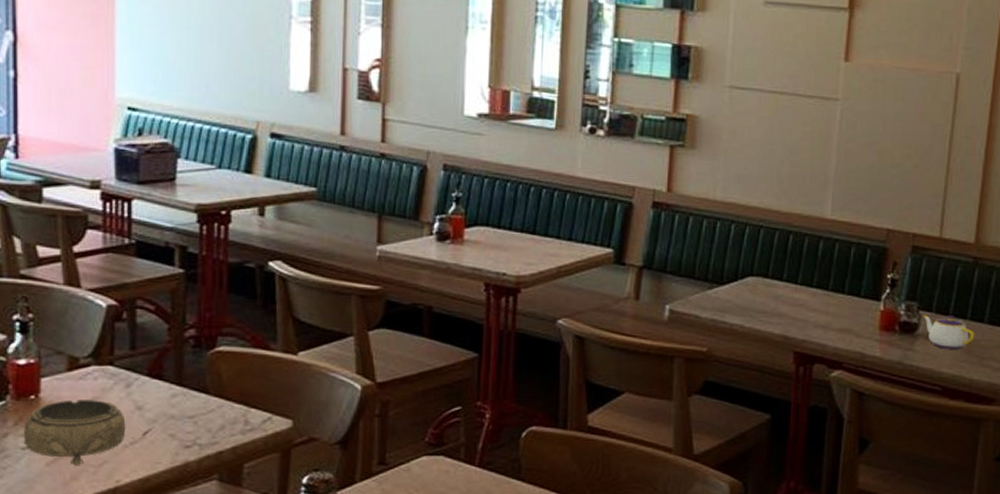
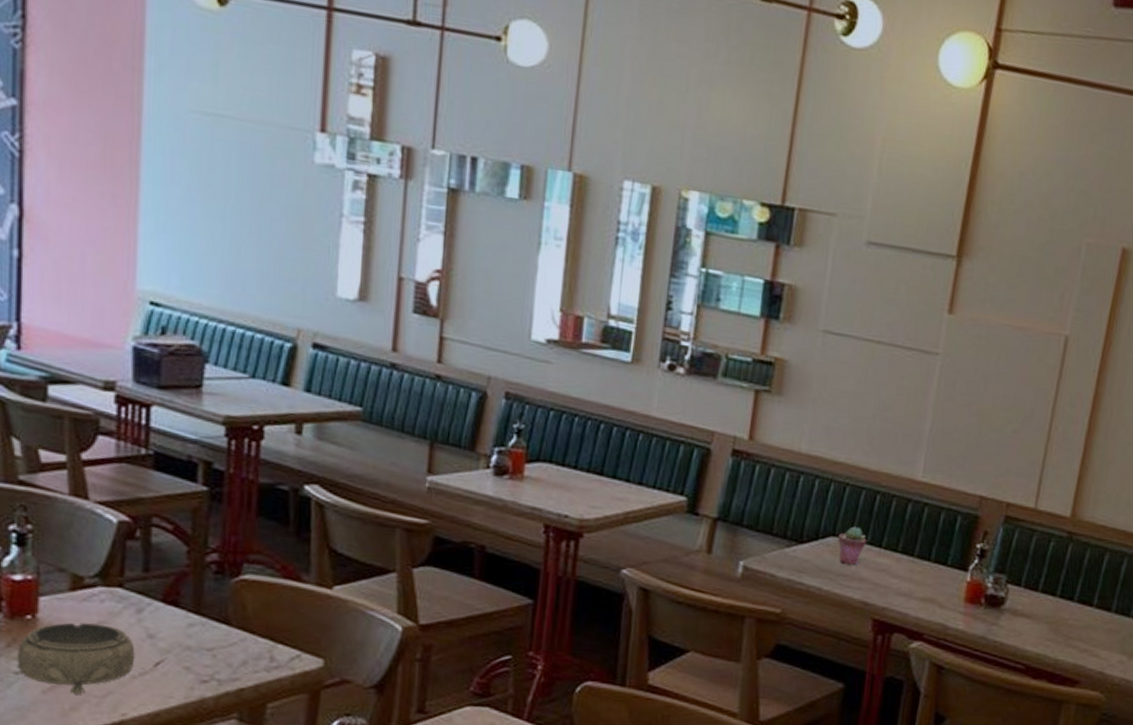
potted succulent: none [756,266,783,302] -> present [838,526,867,565]
teapot: present [924,315,975,349] -> none [1011,589,1064,628]

